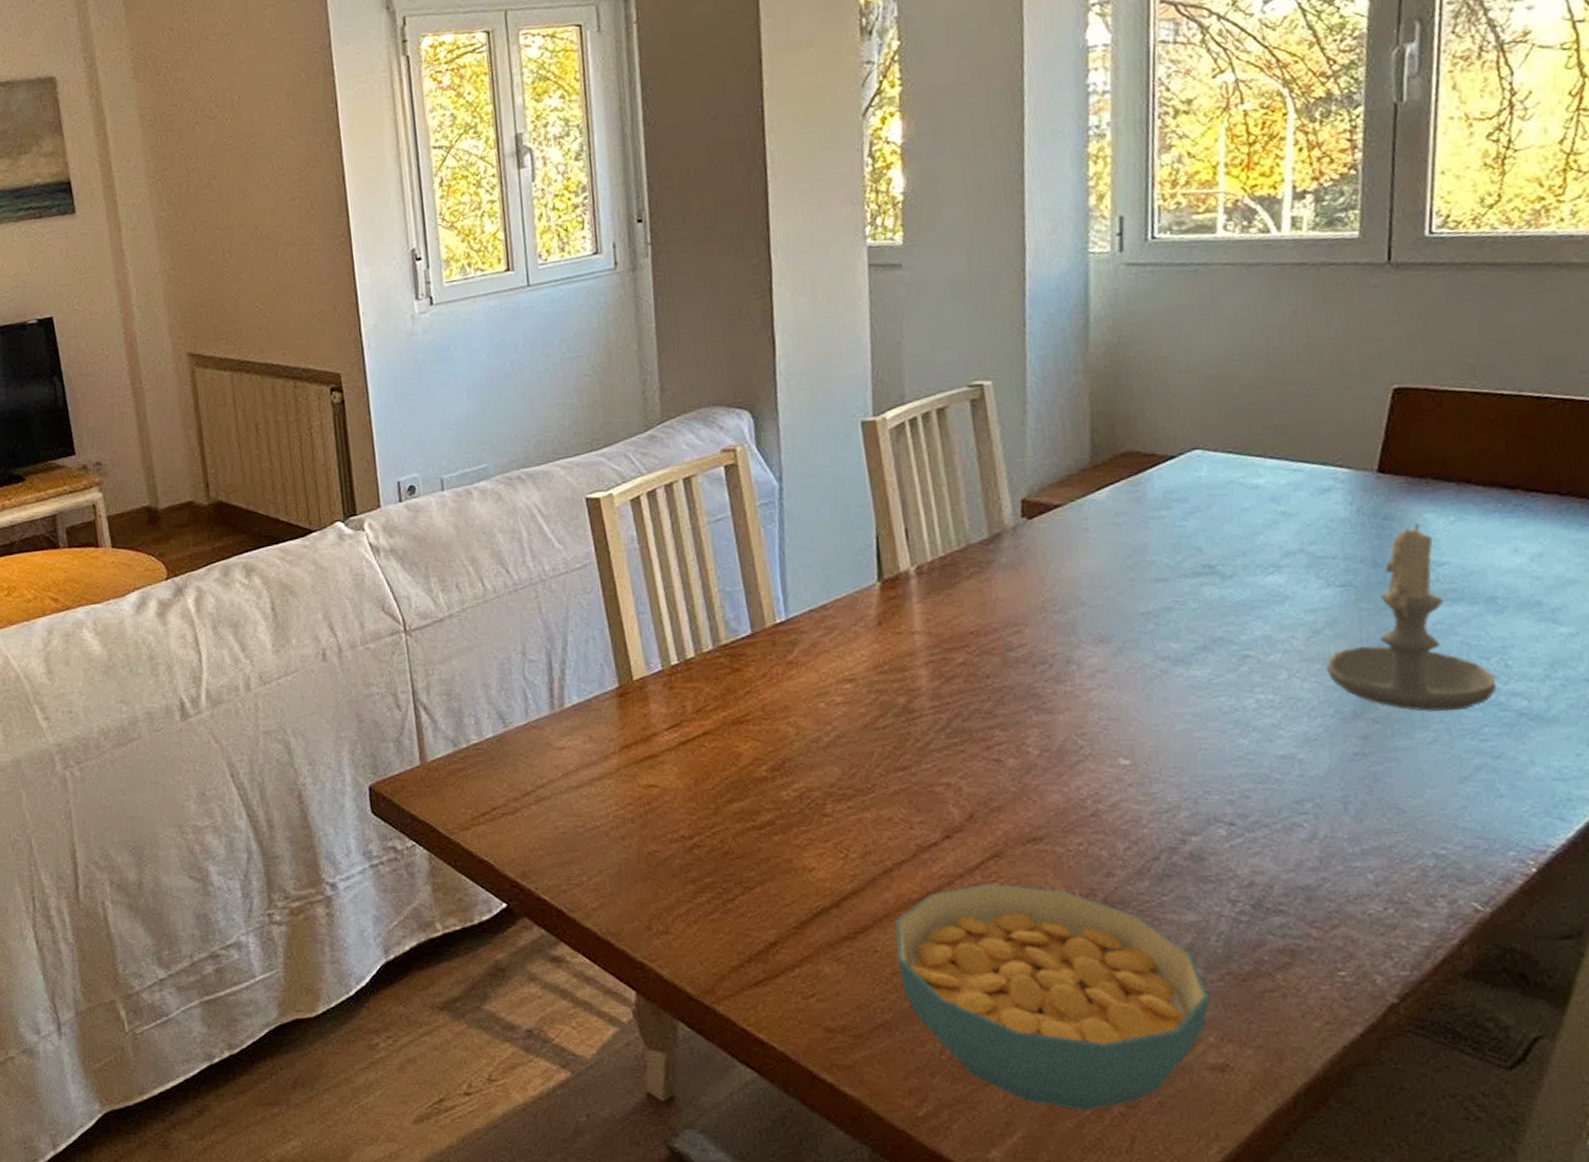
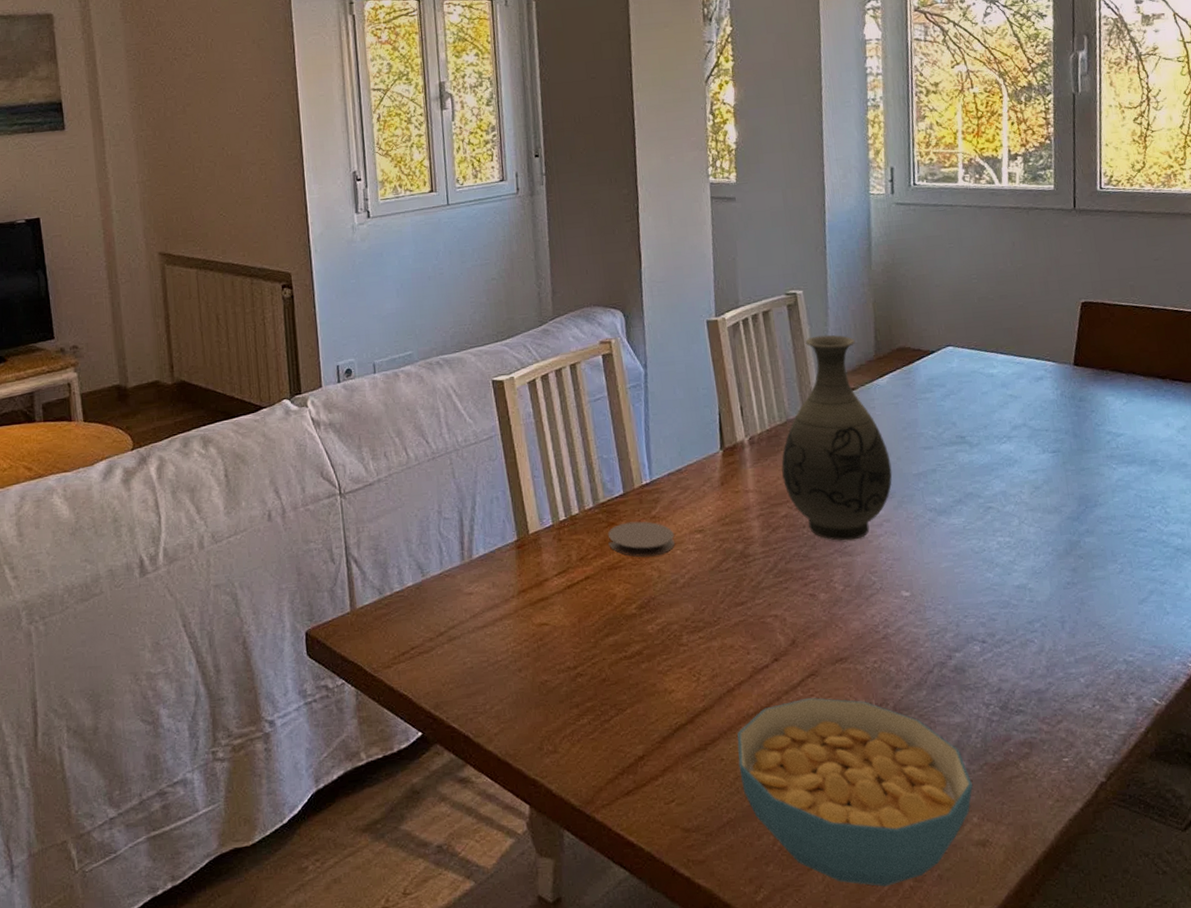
coaster: none [731,667,817,710] -> present [607,521,675,557]
vase: none [959,437,1111,695] -> present [781,335,893,541]
candle: present [1325,522,1496,712] -> none [1044,403,1160,549]

